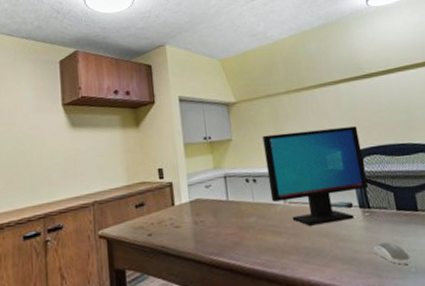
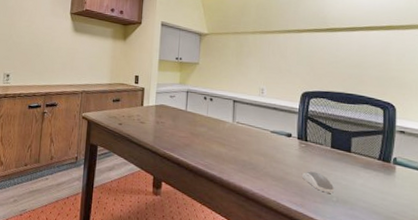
computer monitor: present [262,126,368,226] -> none [222,64,311,147]

